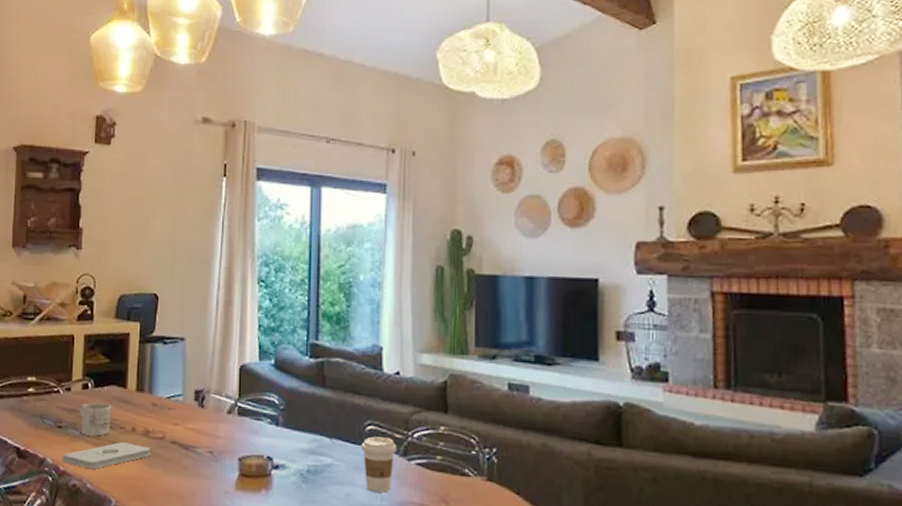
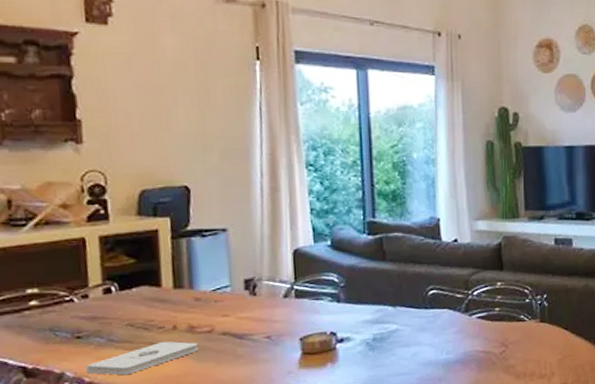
mug: present [79,402,111,436] -> none [102,305,145,342]
coffee cup: present [361,436,397,493] -> none [425,298,459,348]

